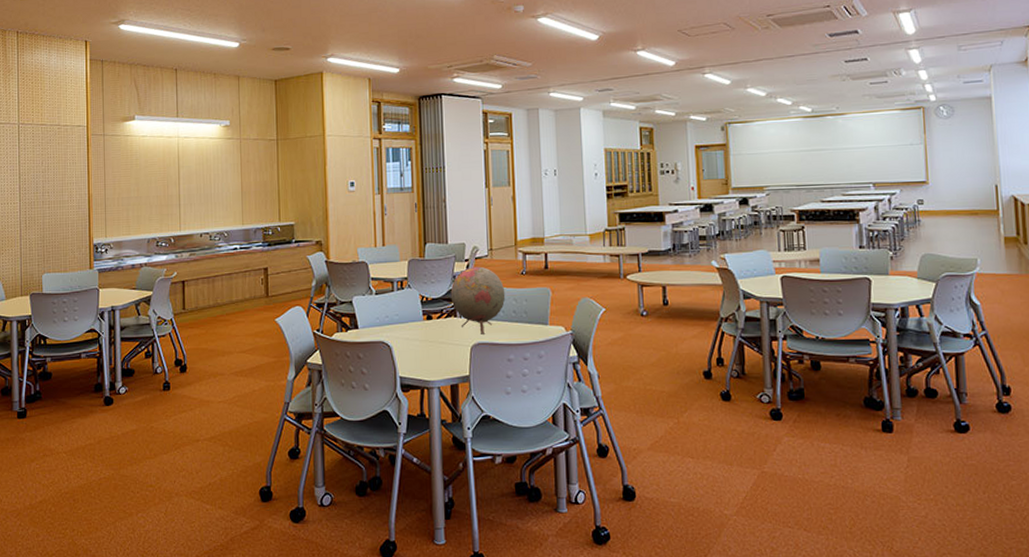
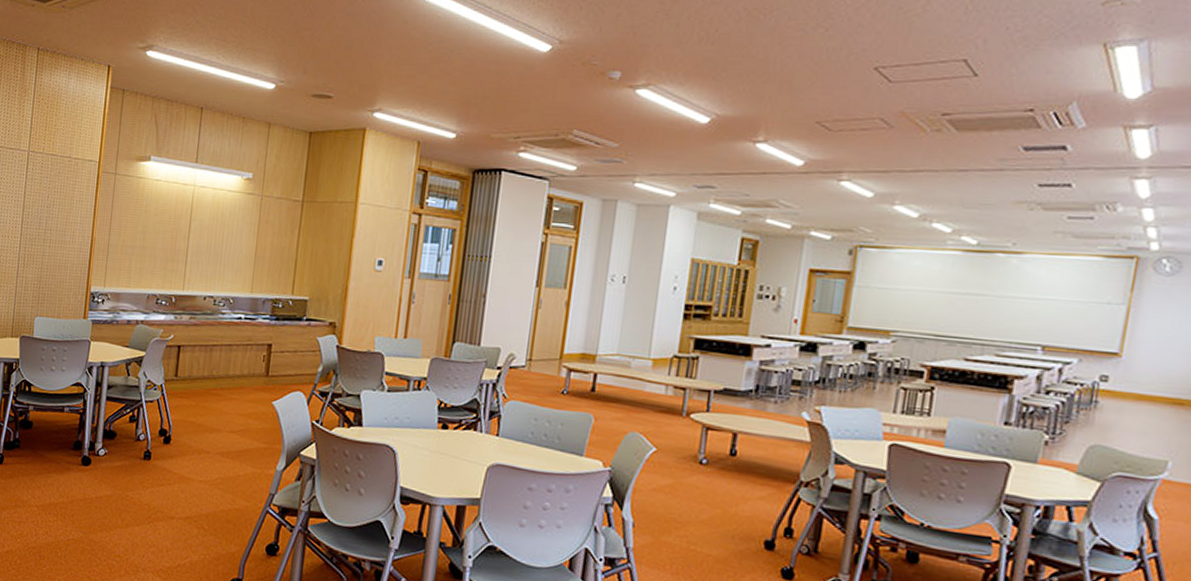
globe: present [450,266,506,334] -> none [473,376,539,455]

